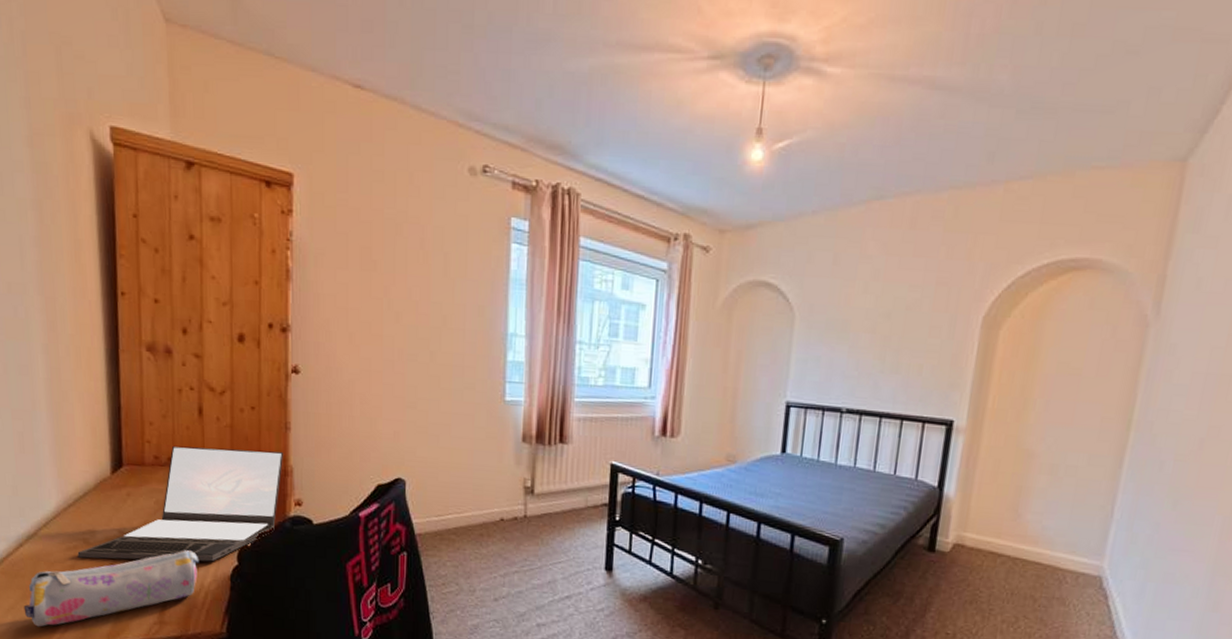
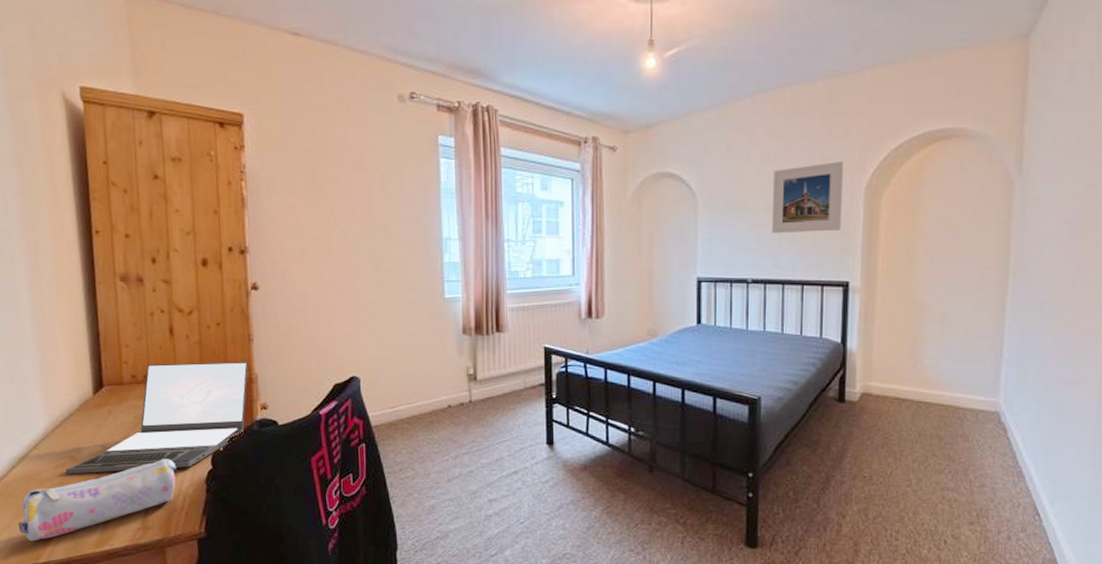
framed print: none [874,285,962,363] -> present [772,162,843,234]

